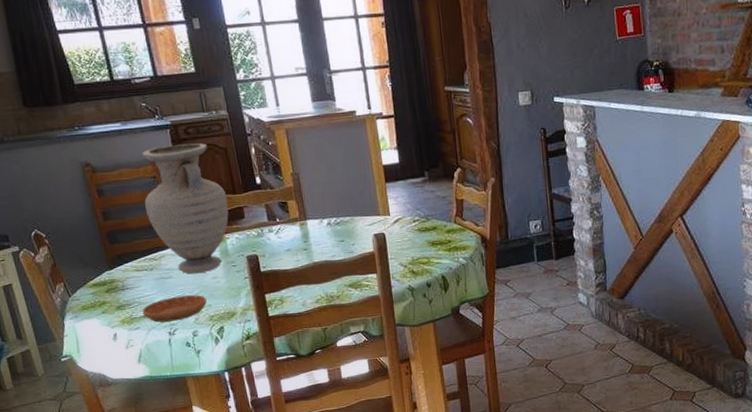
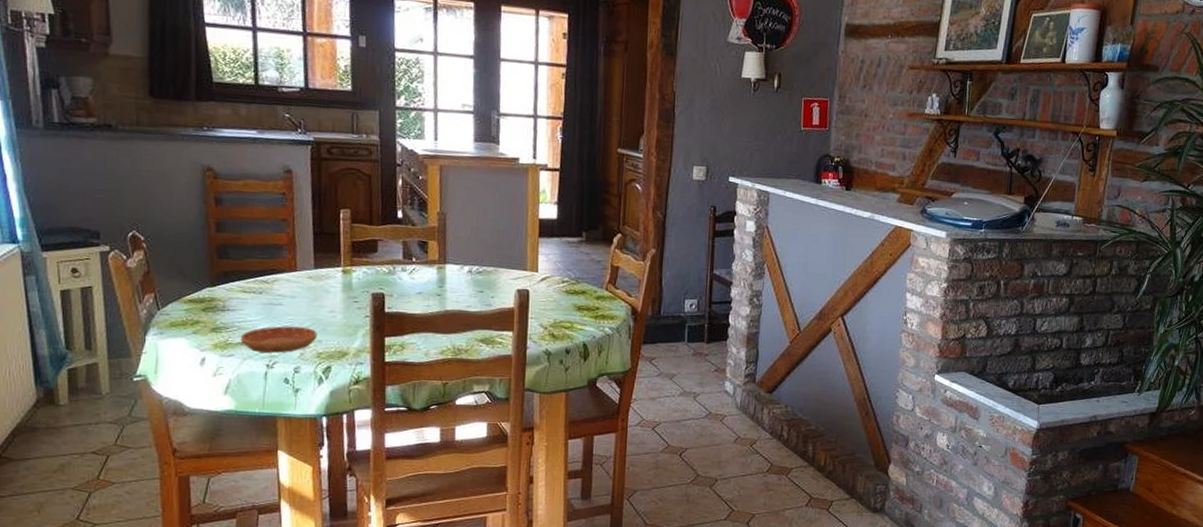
vase: present [141,143,229,274] -> none [267,162,362,305]

